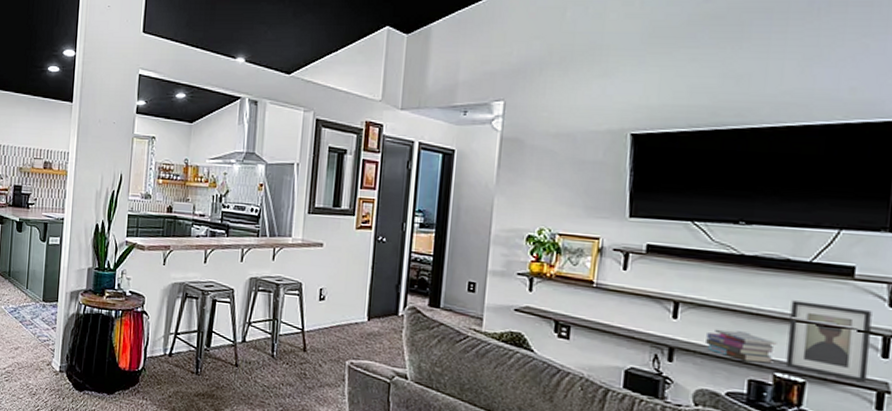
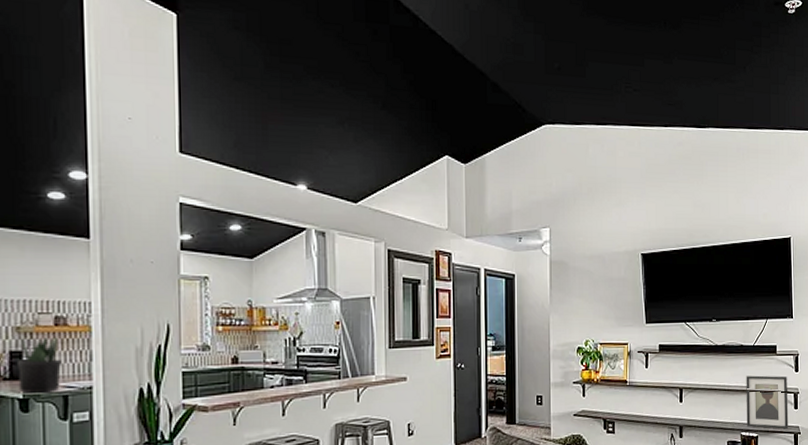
planter: none [17,173,46,219] -> present [16,334,62,393]
books: present [706,329,777,364] -> none [701,405,741,428]

